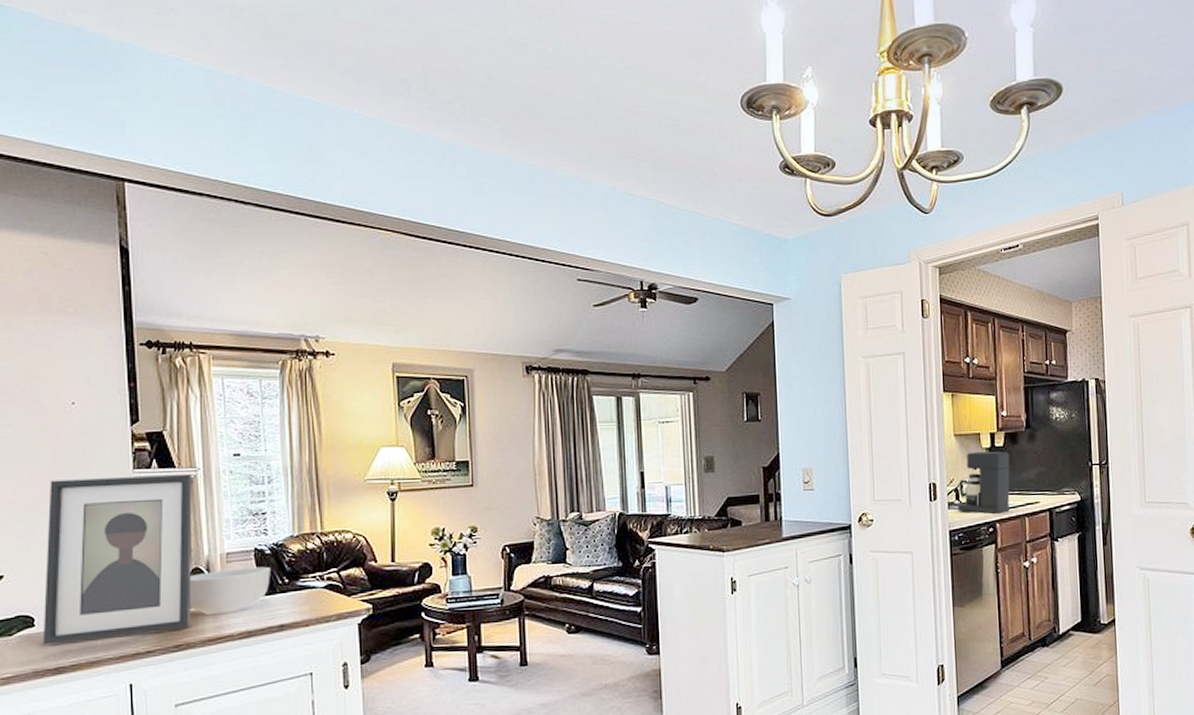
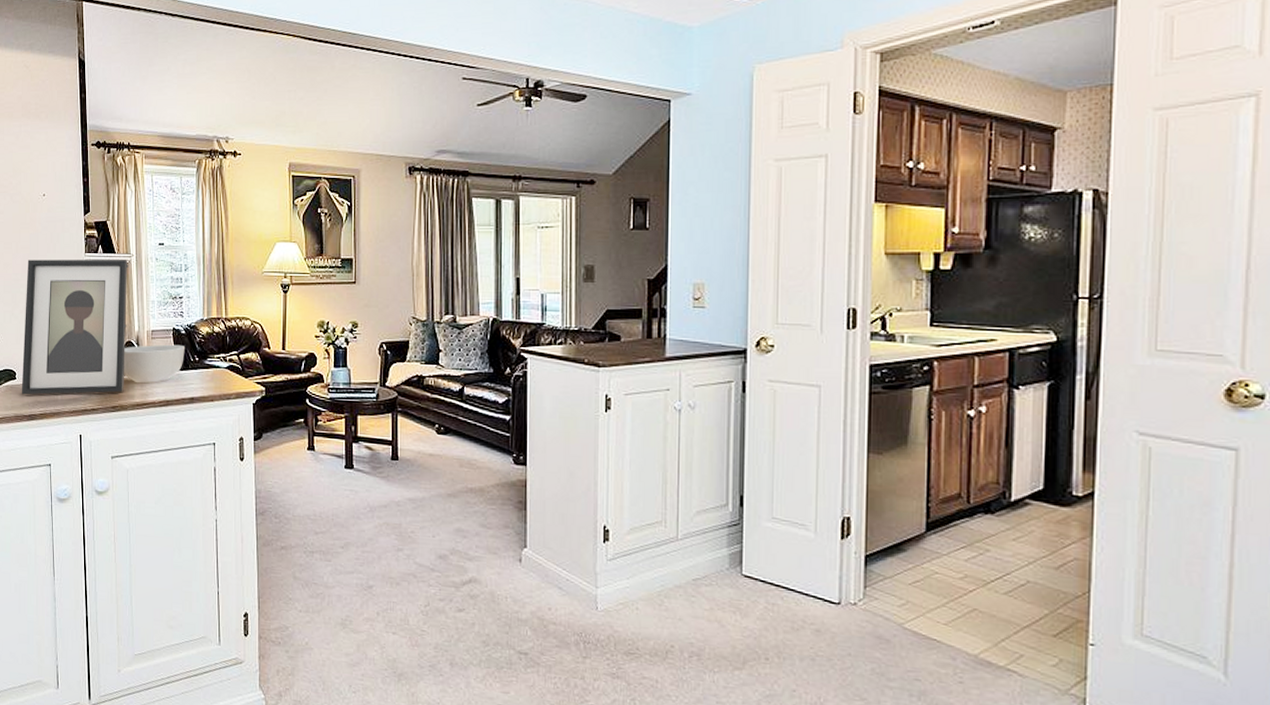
coffee maker: present [957,451,1010,515] -> none [883,274,960,351]

